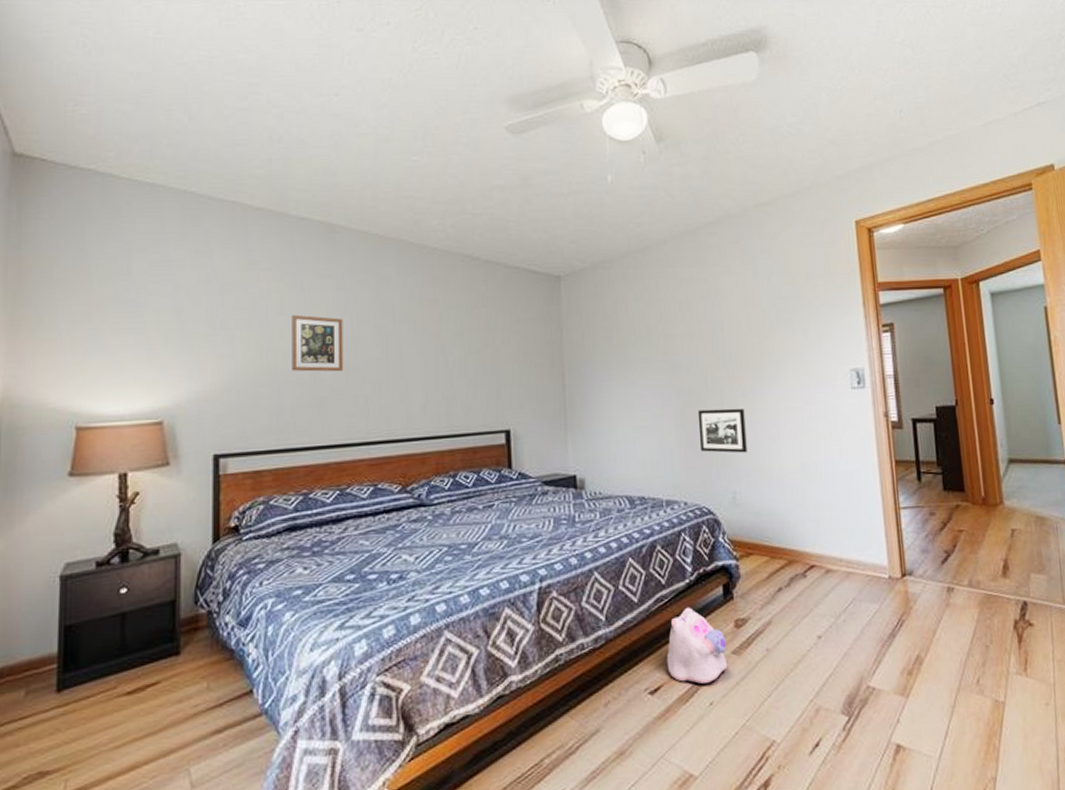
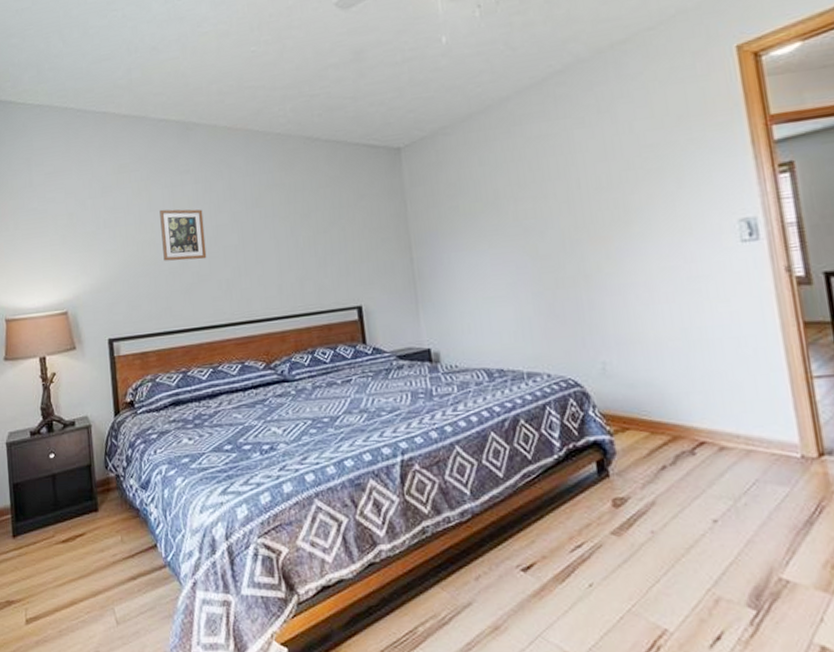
plush toy: present [666,607,728,684] -> none [537,483,607,564]
picture frame: present [697,408,747,453] -> none [556,271,616,321]

